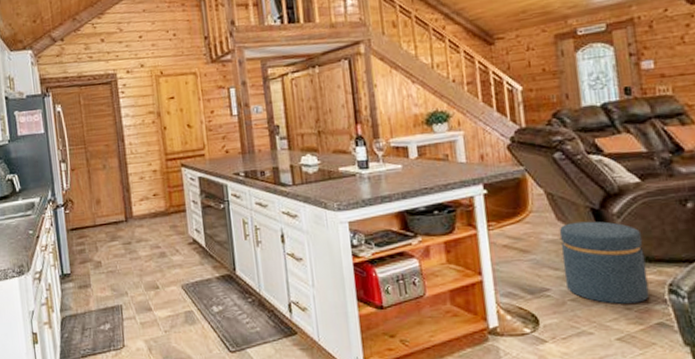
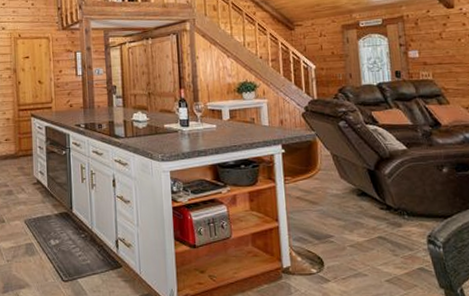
ottoman: present [559,221,650,304] -> none [342,180,413,251]

